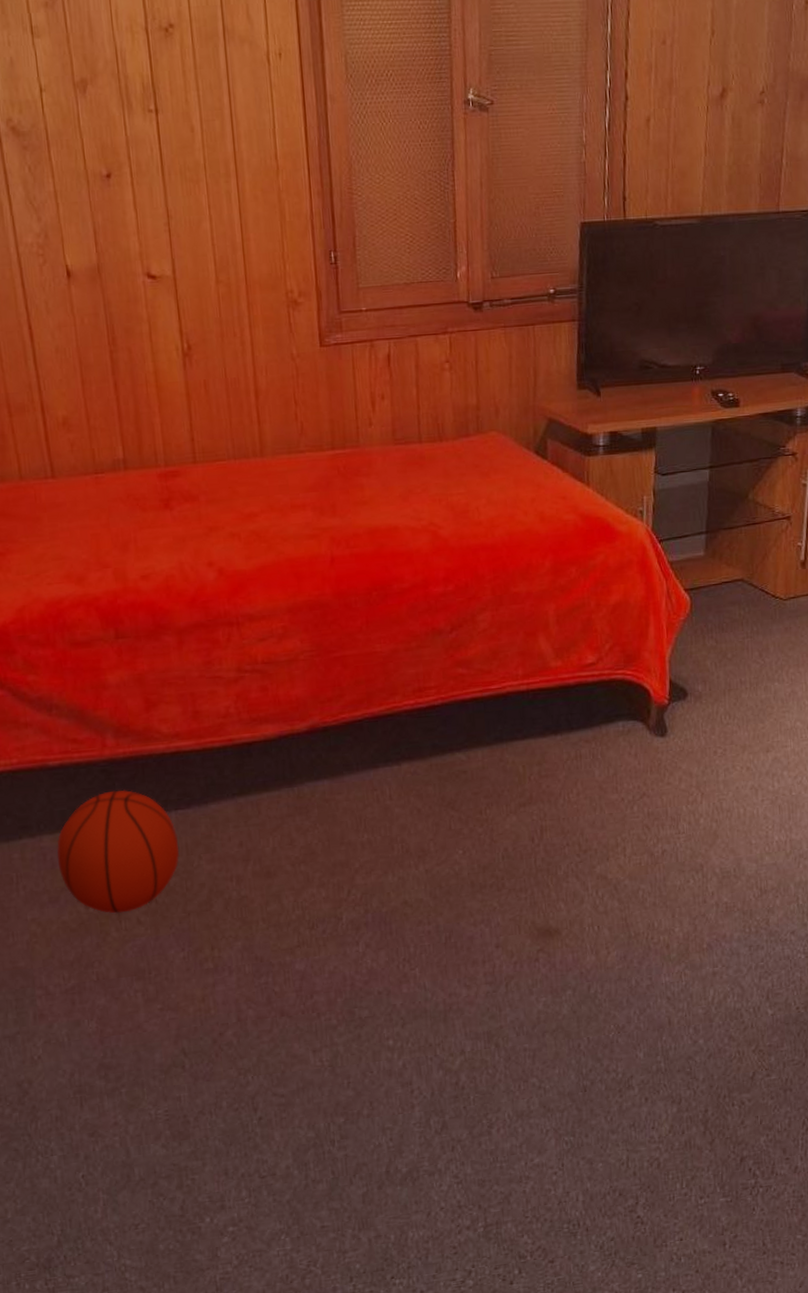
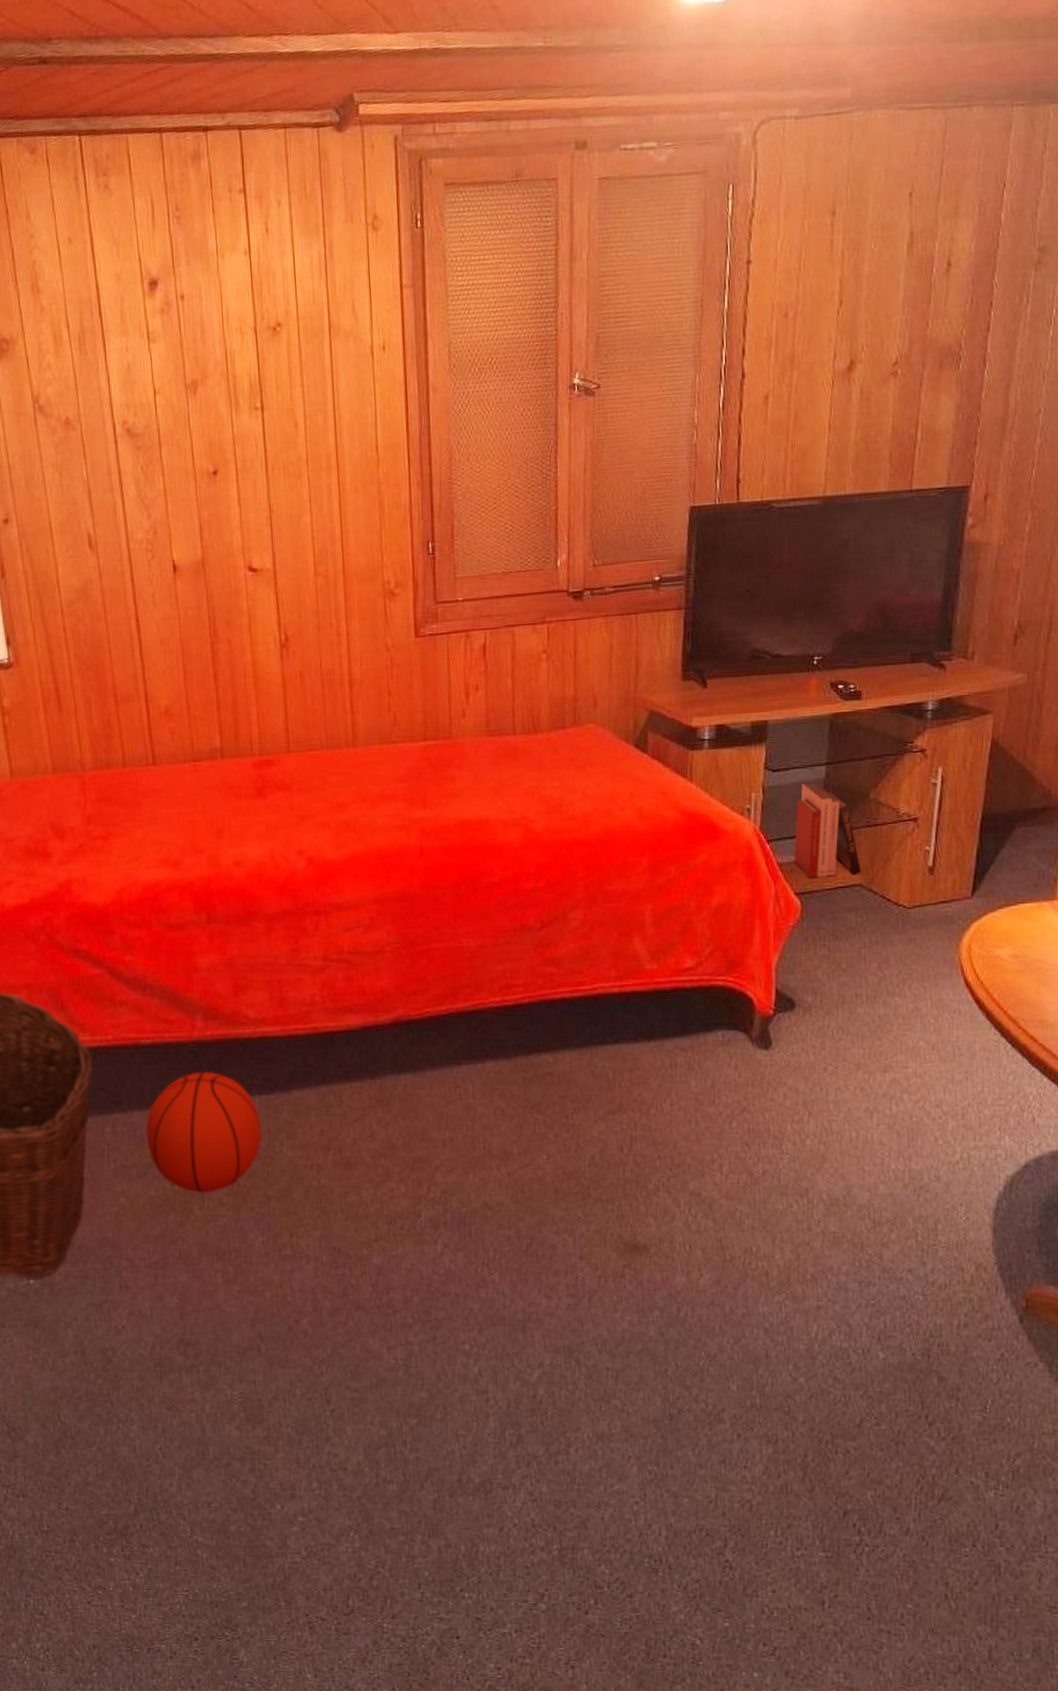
books: none [683,486,743,575] -> present [794,783,862,878]

